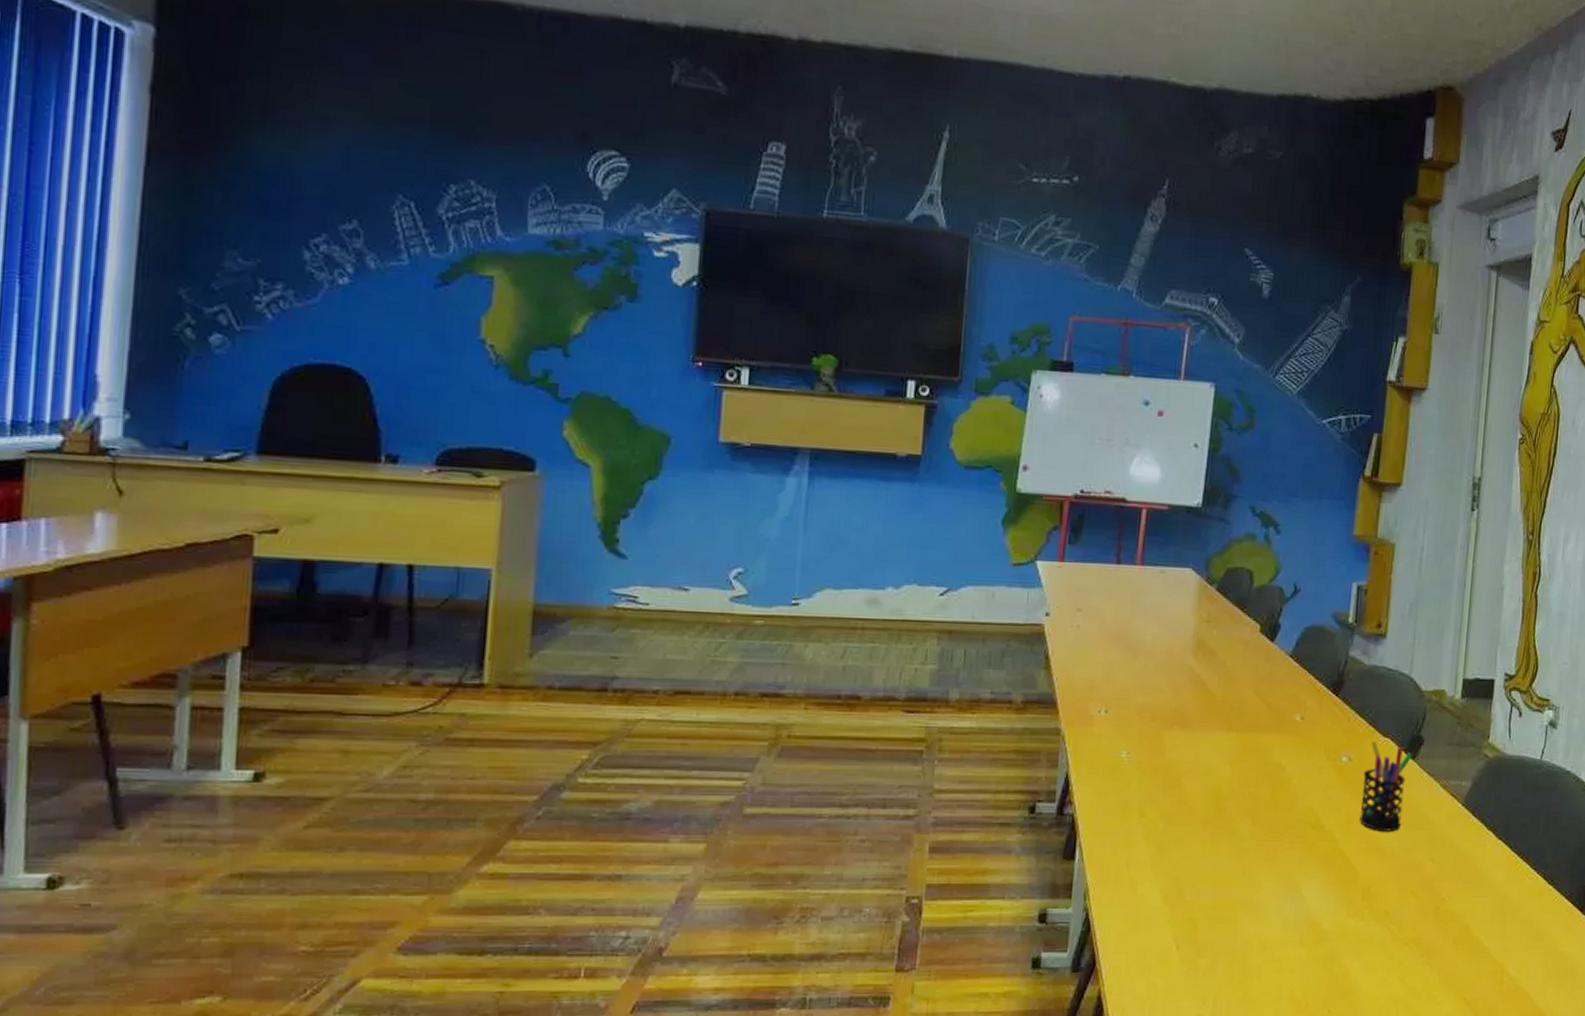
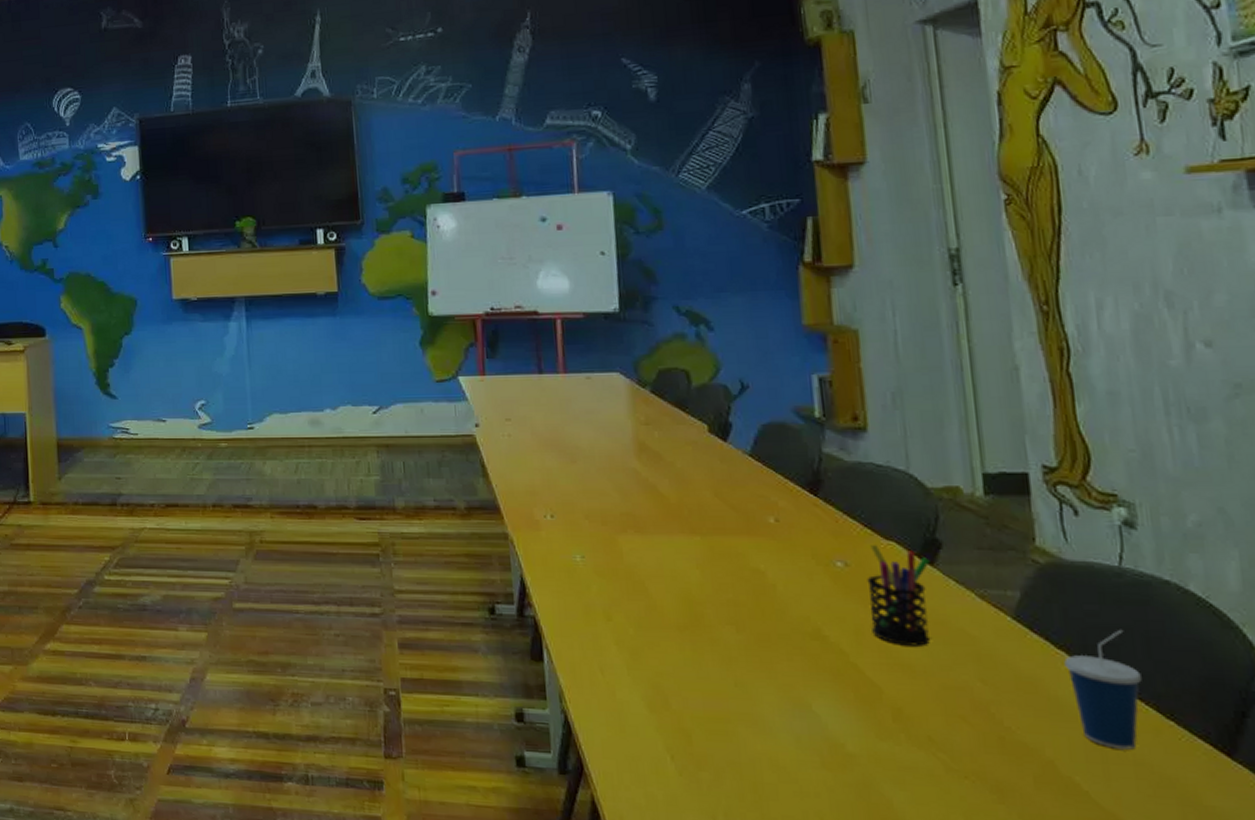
cup: none [1490,811,1539,911] -> present [1064,629,1142,750]

